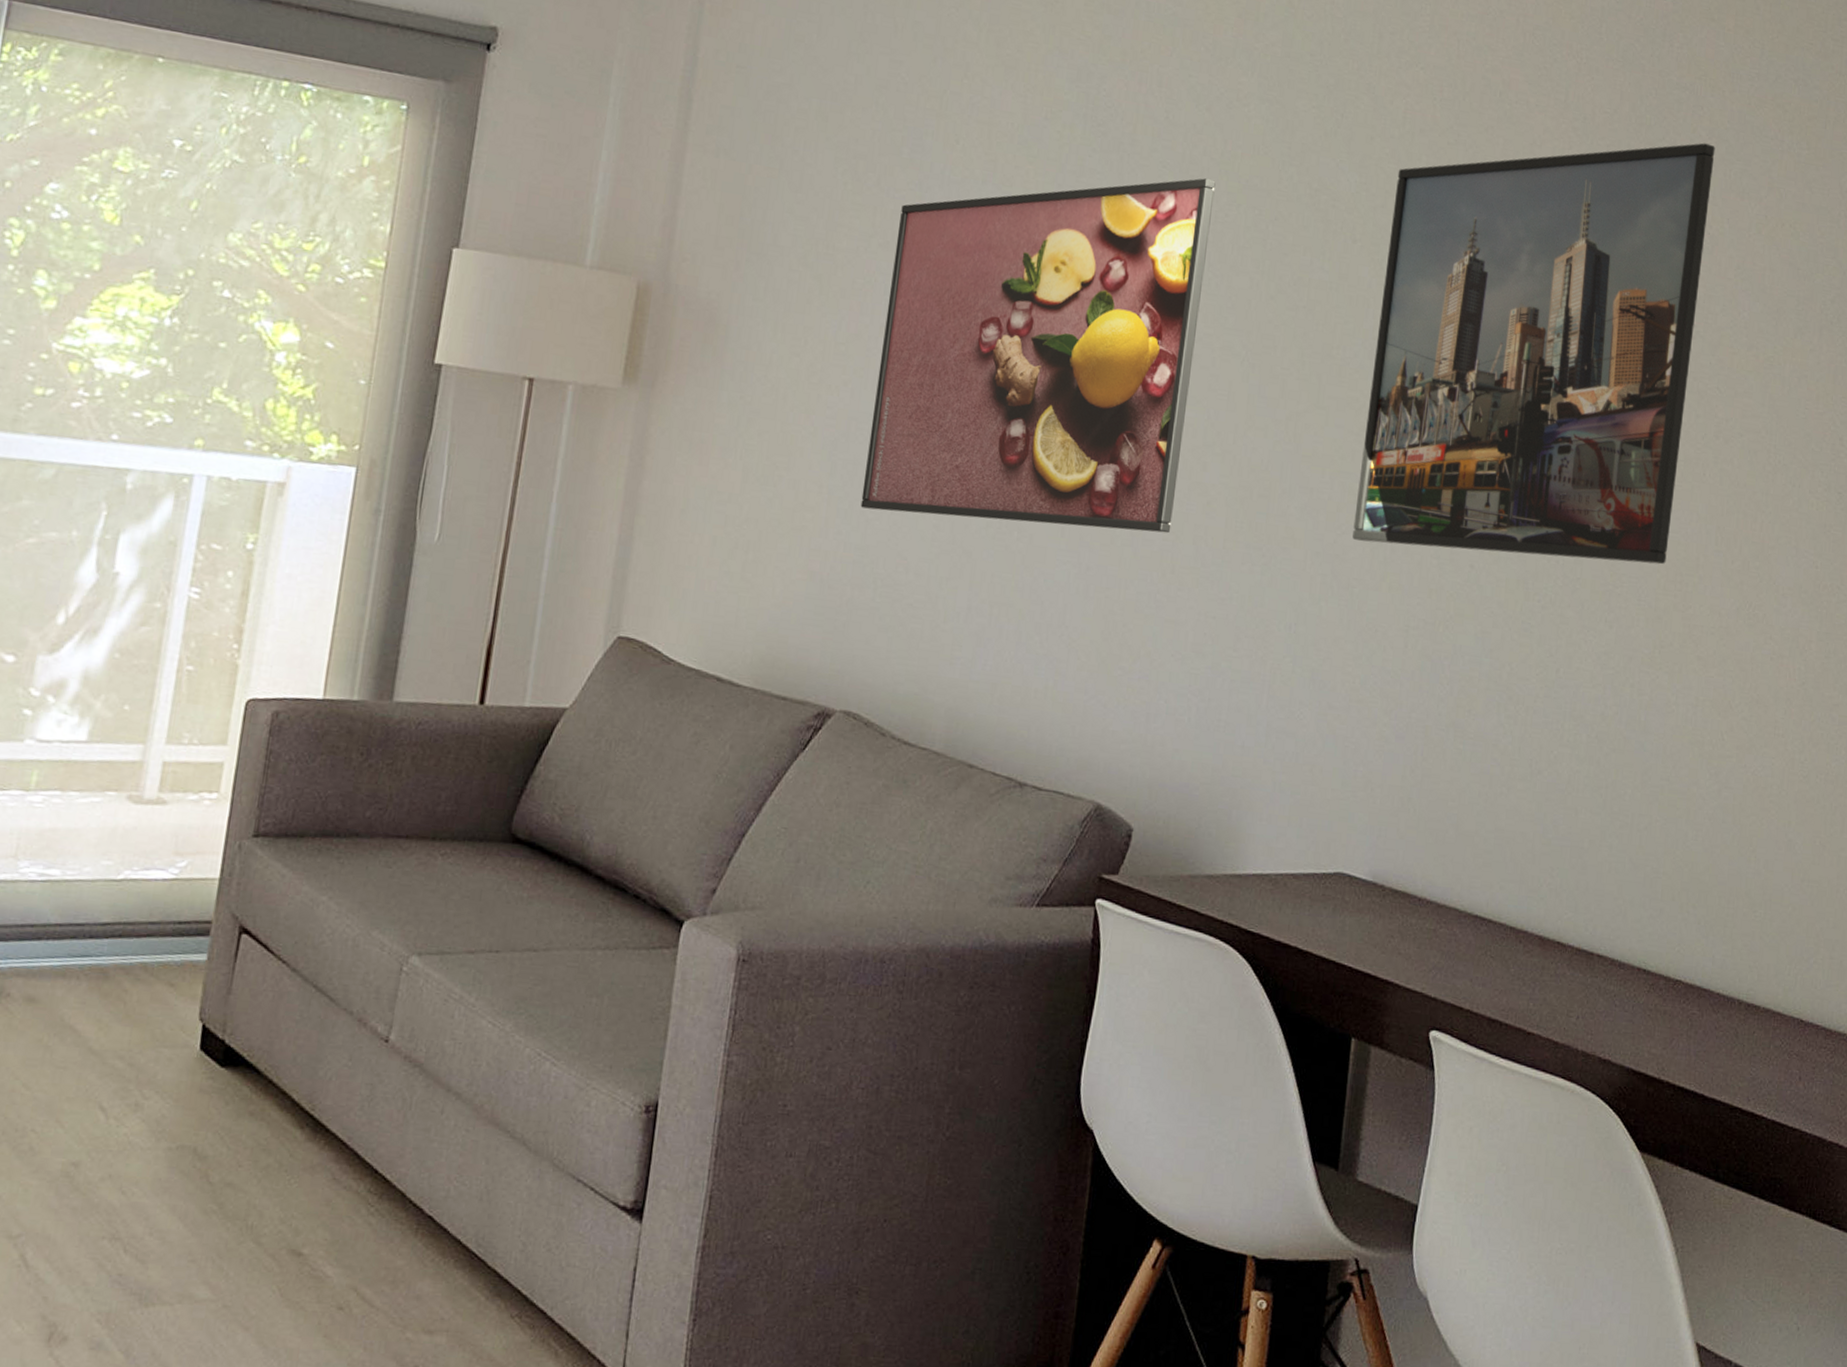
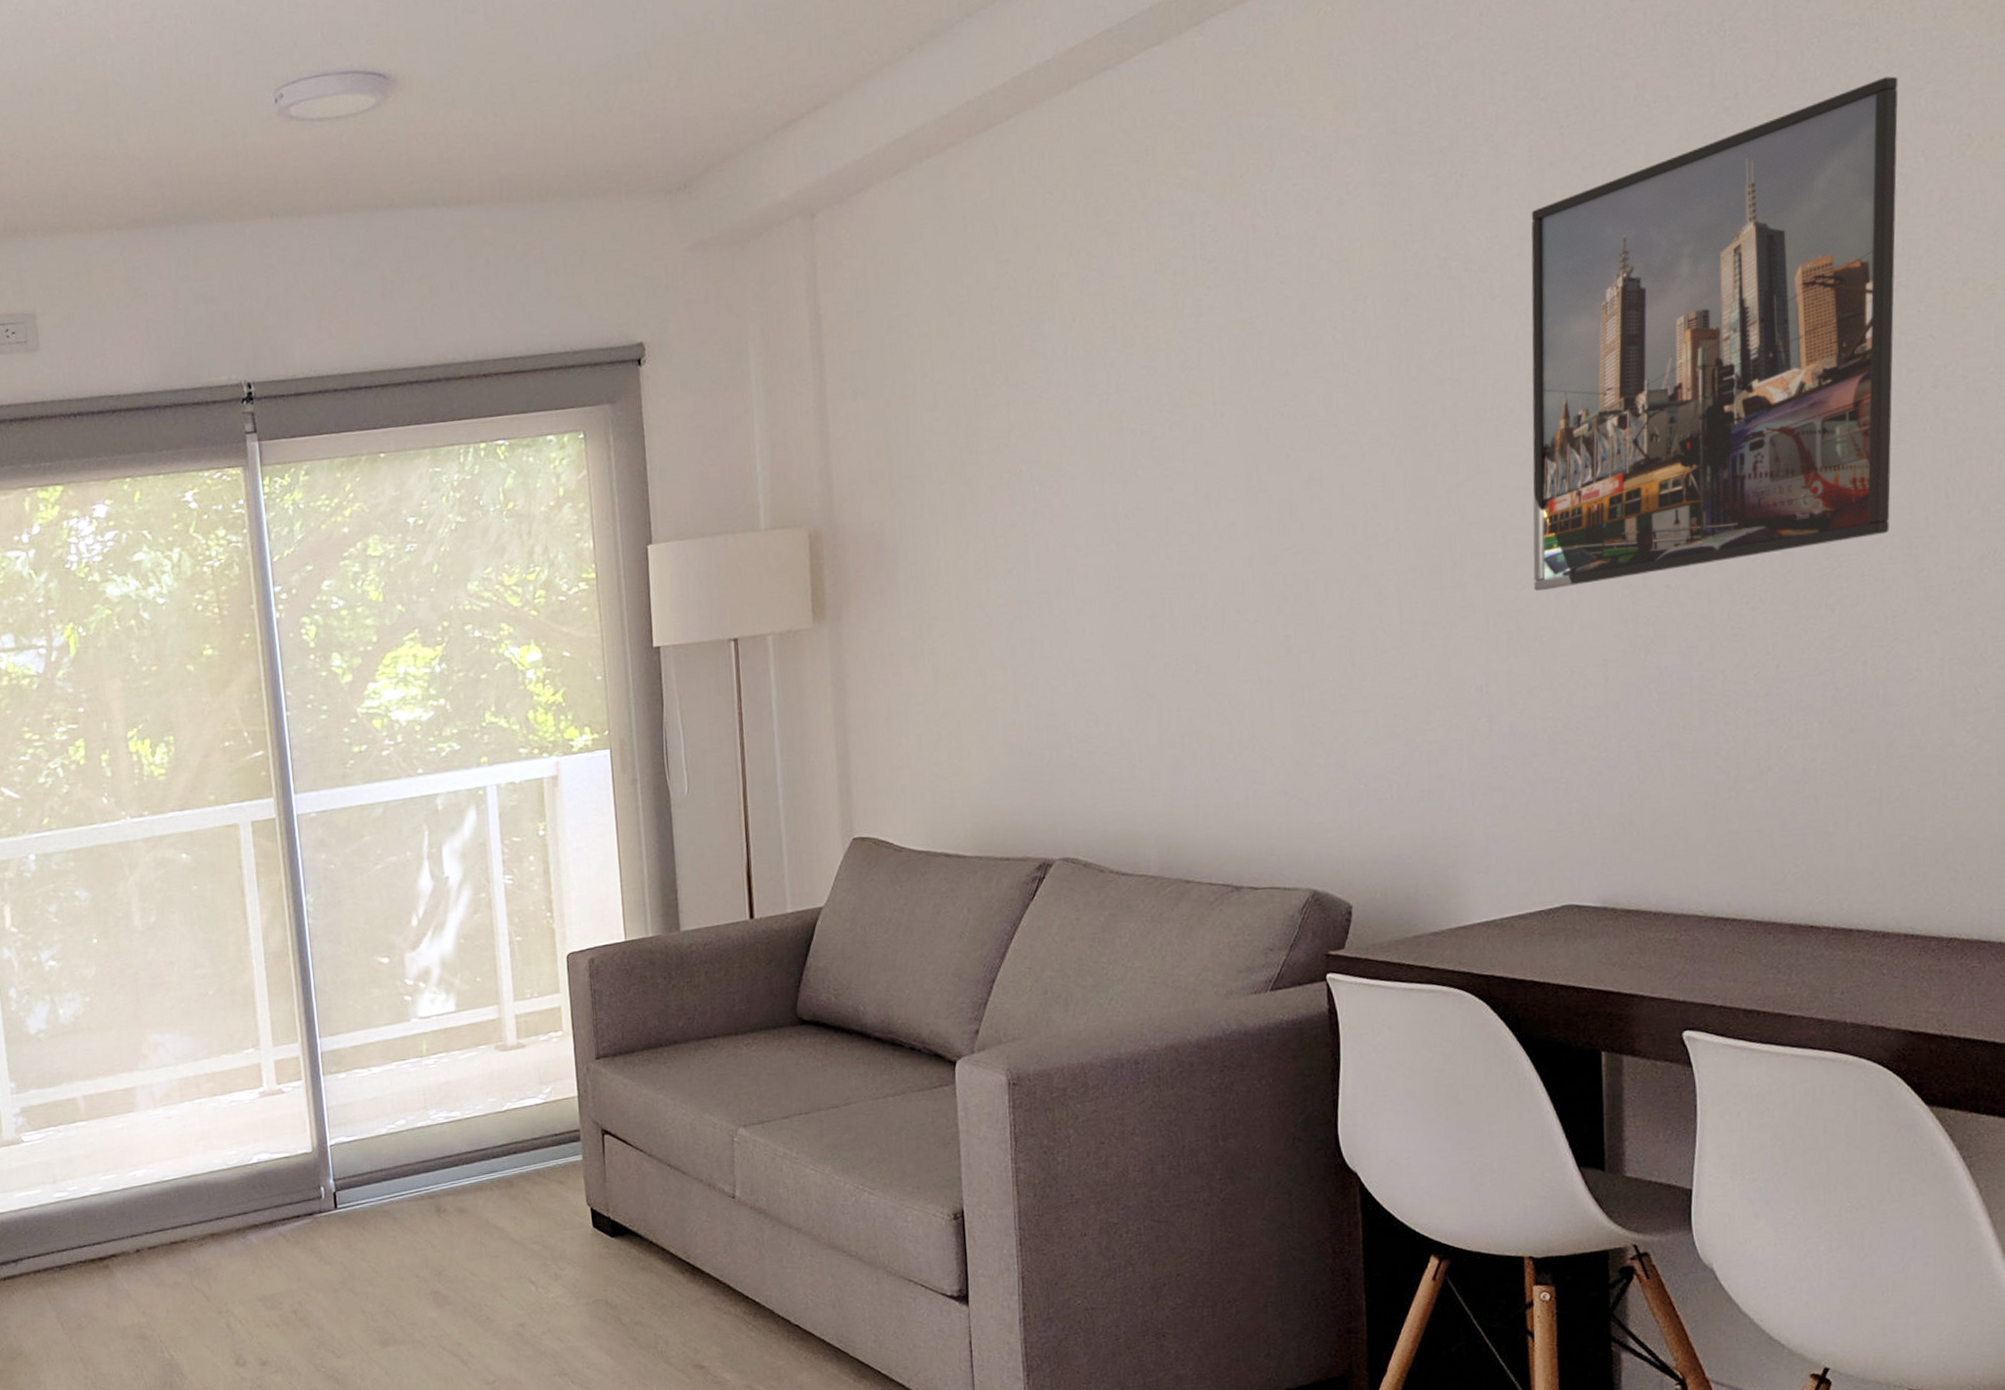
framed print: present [860,178,1216,534] -> none [1032,280,1345,678]

